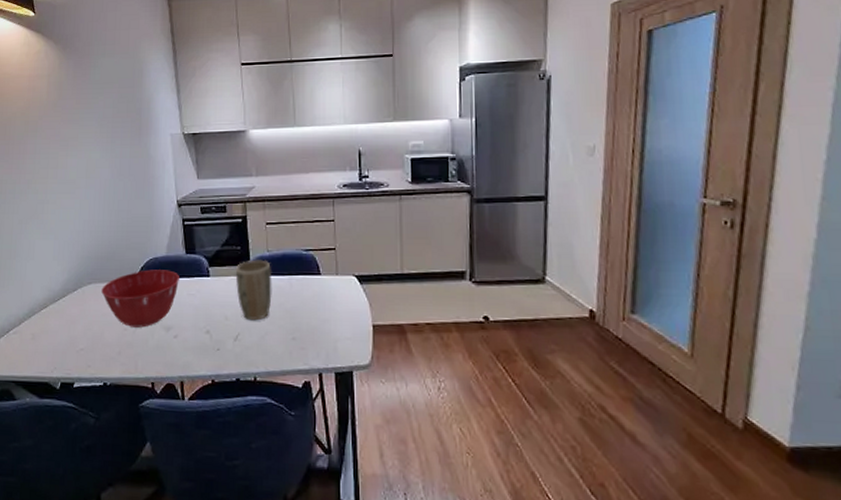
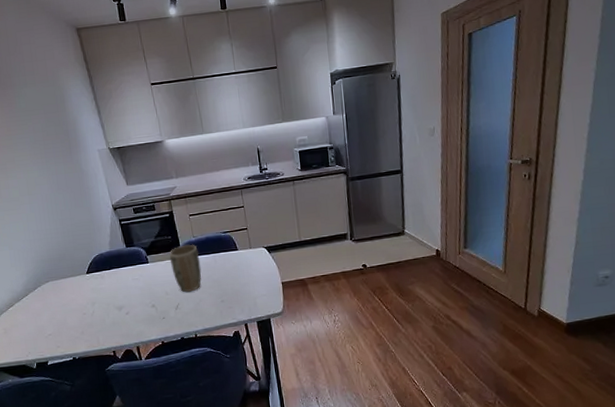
mixing bowl: present [101,269,179,328] -> none [58,262,124,312]

